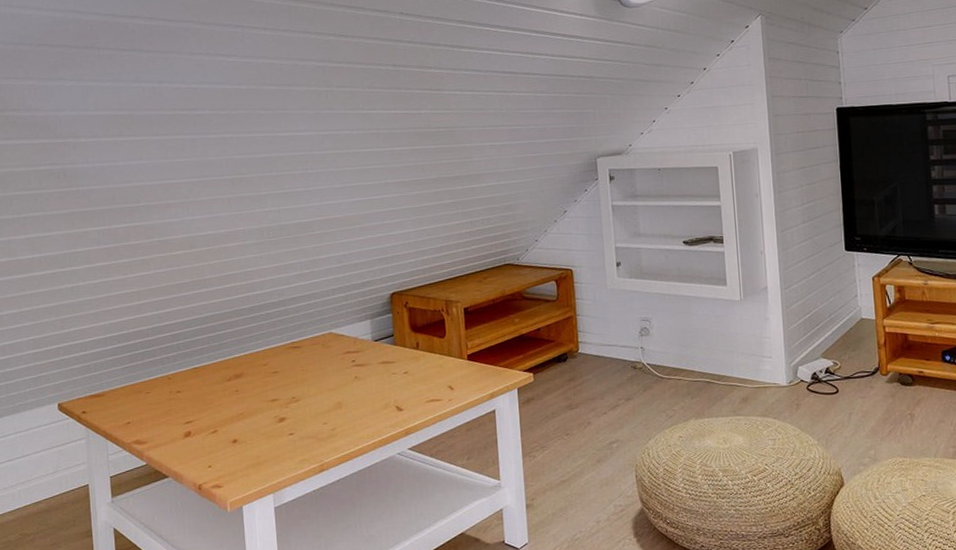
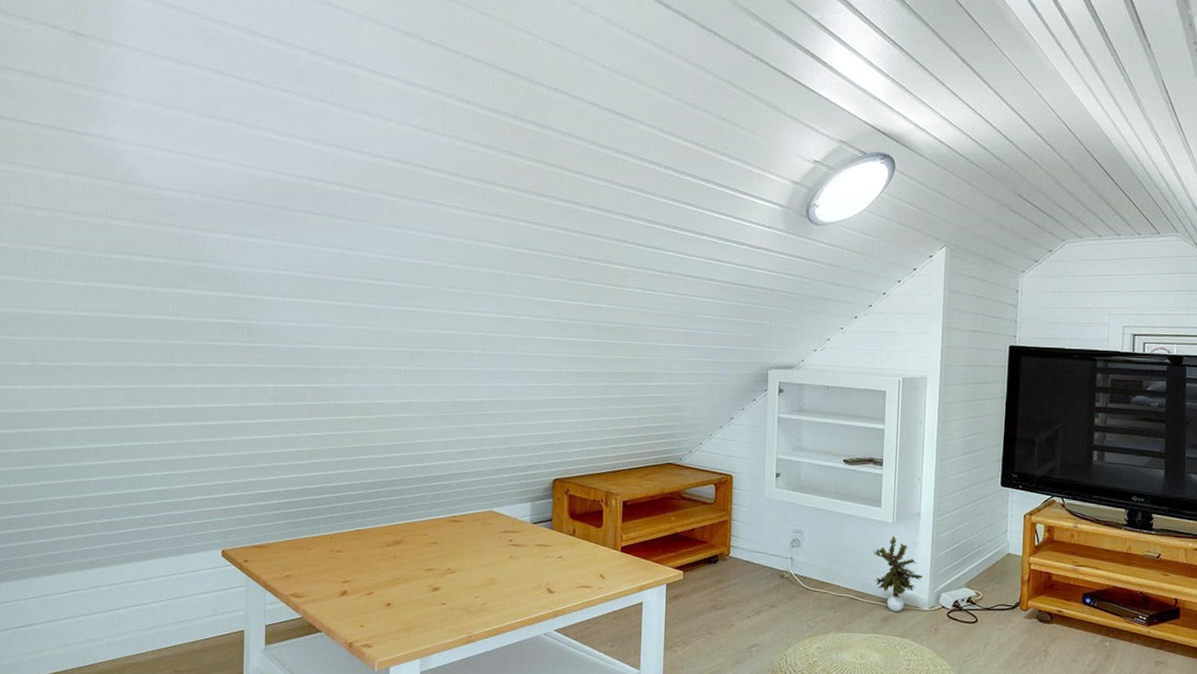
potted plant: none [724,313,778,391] -> present [873,536,924,612]

